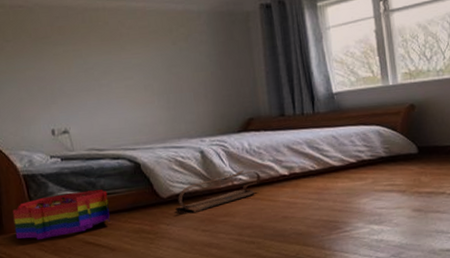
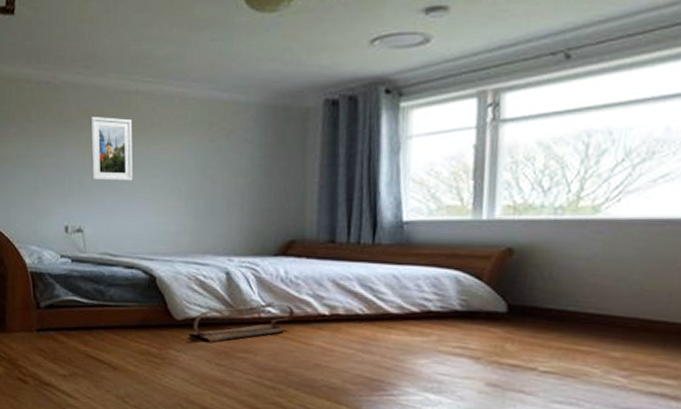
storage bin: present [13,189,110,240] -> none [17,298,116,345]
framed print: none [64,31,110,87] -> present [90,117,133,181]

